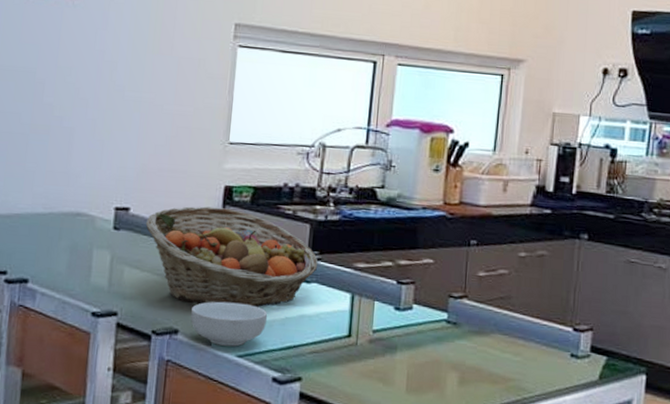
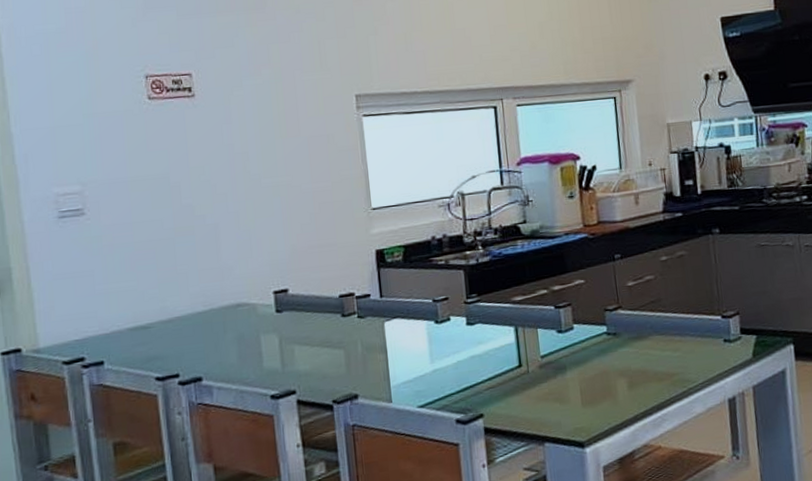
fruit basket: present [145,206,319,308] -> none [306,270,479,367]
cereal bowl: present [190,301,267,347] -> none [366,356,440,401]

